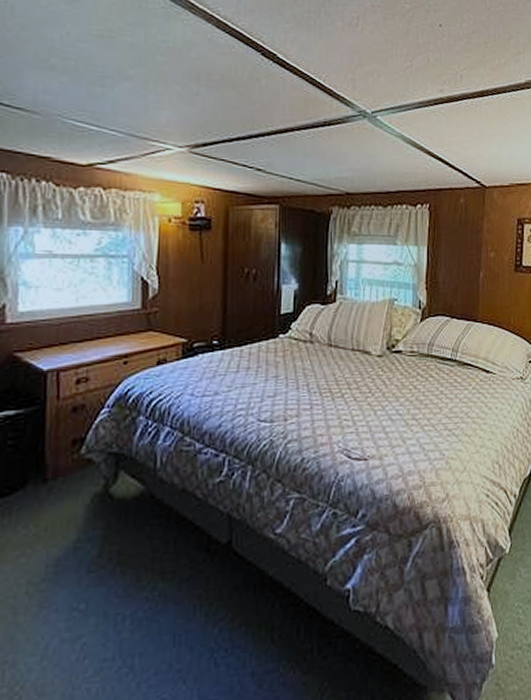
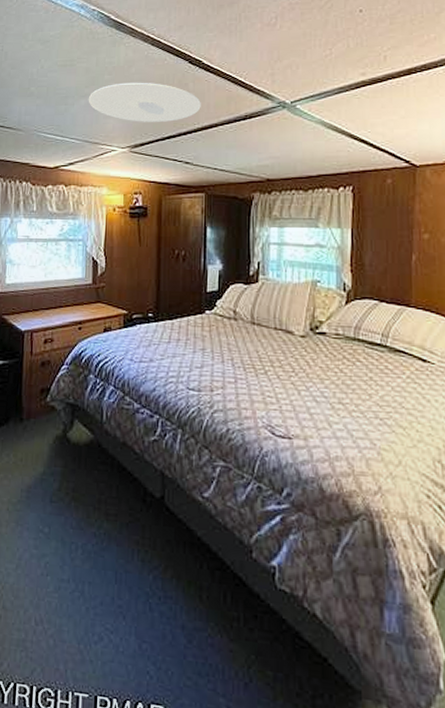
ceiling light: none [133,68,275,121] -> present [88,82,201,122]

